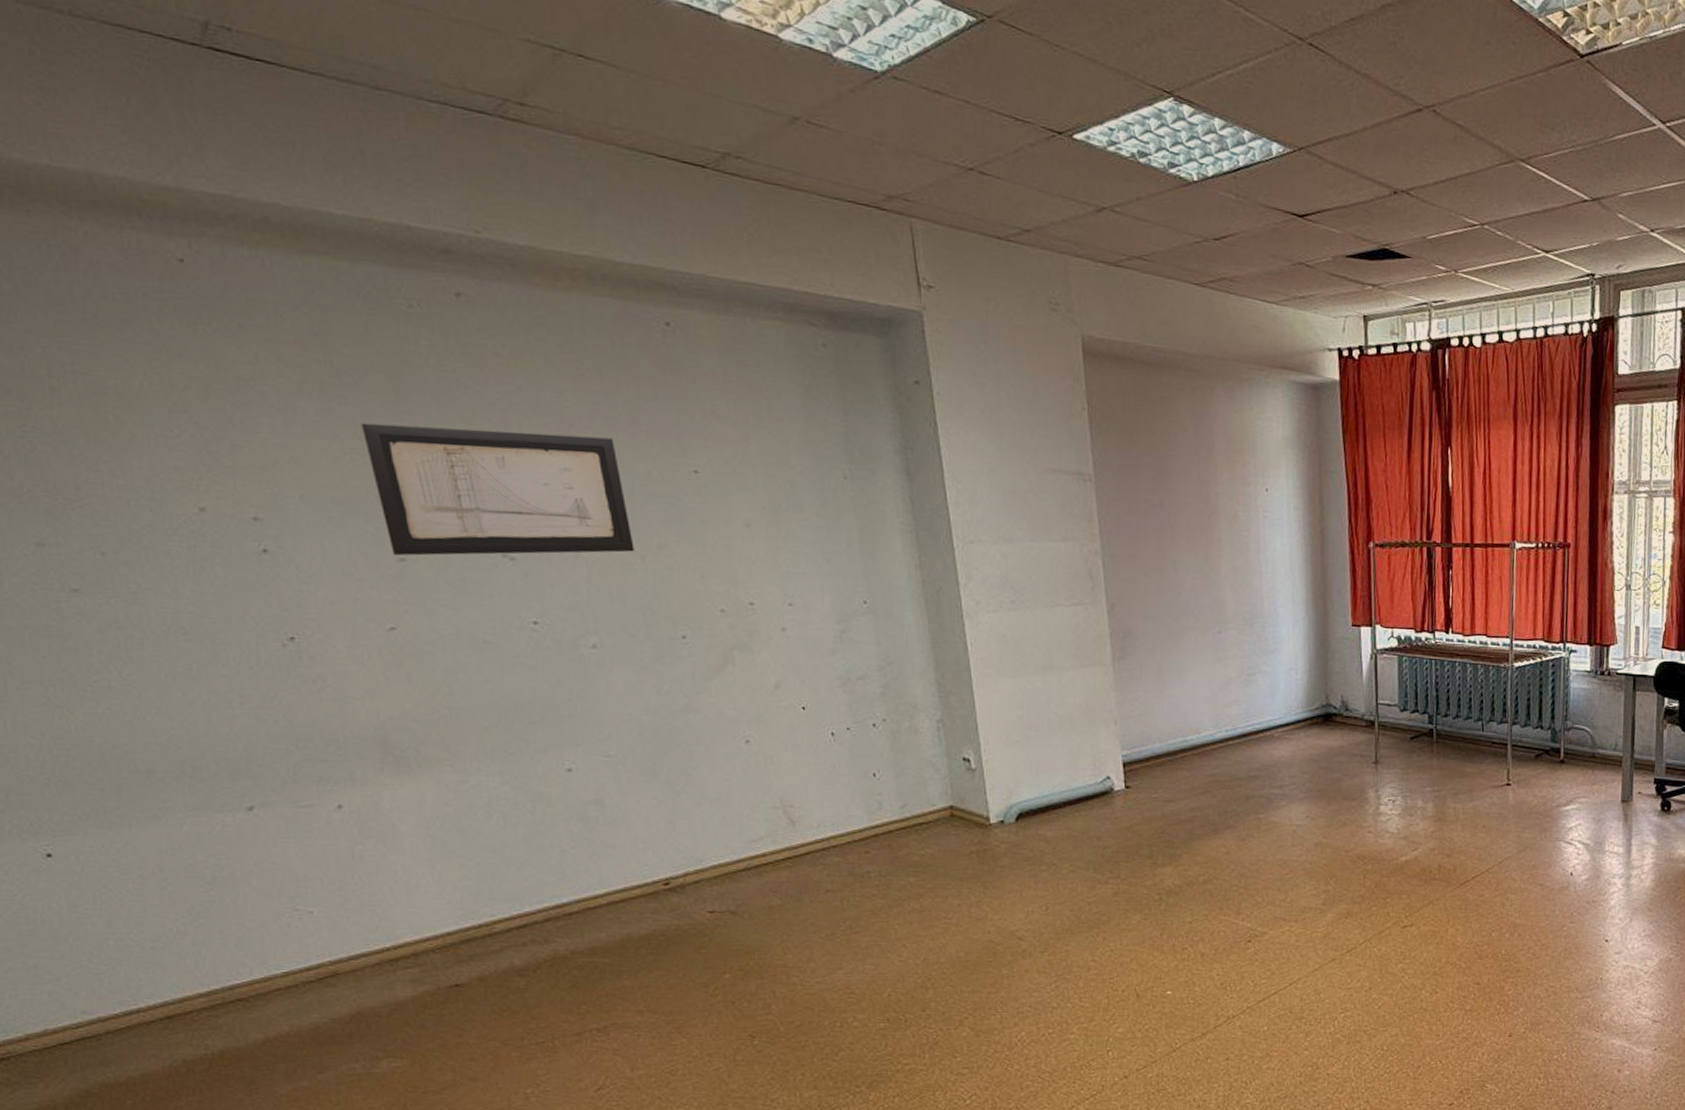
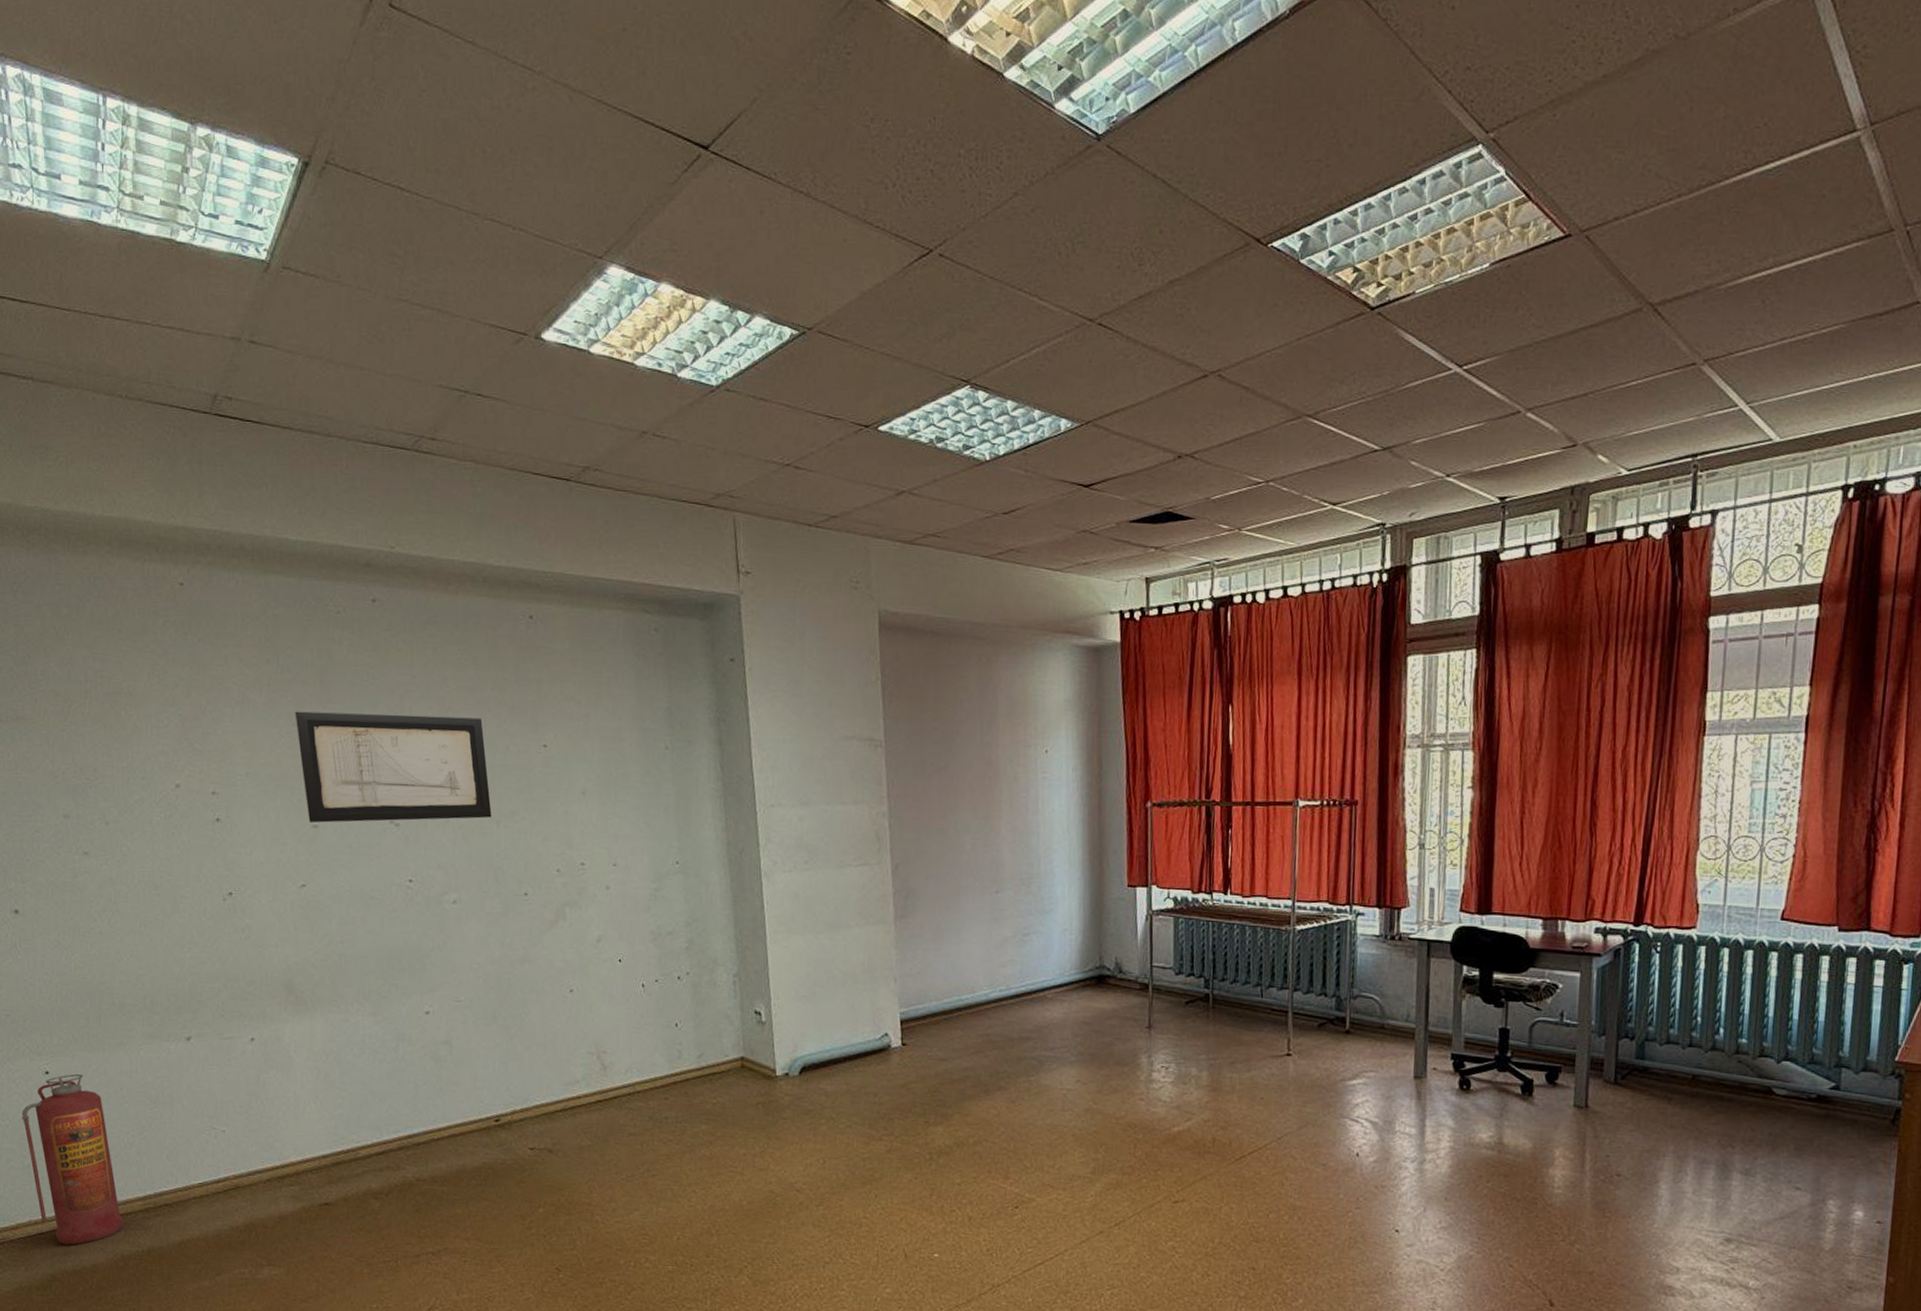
fire extinguisher: none [17,856,182,1054] -> present [22,1074,124,1245]

